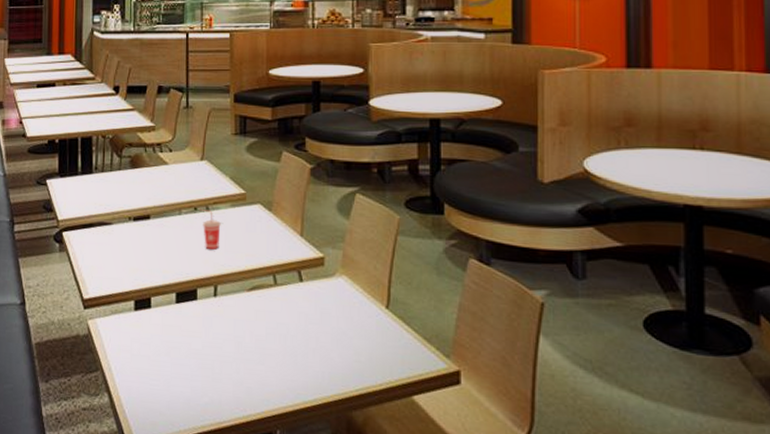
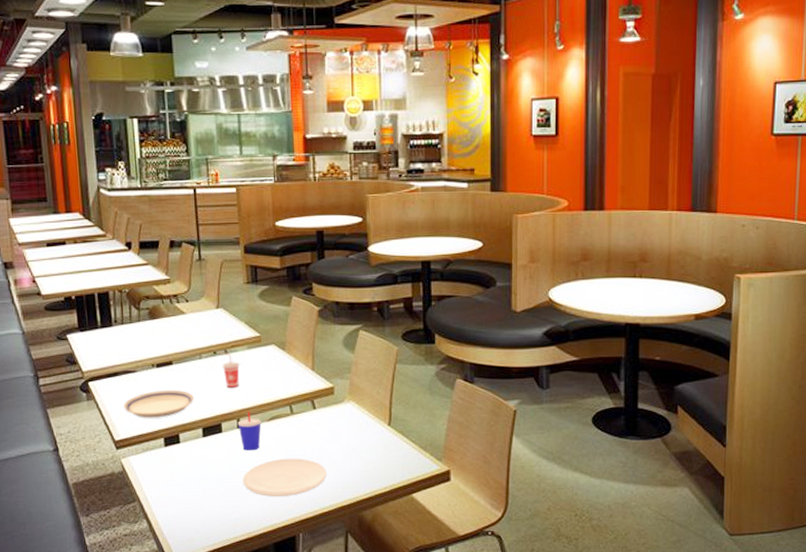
plate: none [96,246,170,277] -> present [123,390,194,418]
beverage cup: none [214,277,241,324] -> present [237,411,261,451]
plate: none [216,336,311,383] -> present [242,458,326,496]

